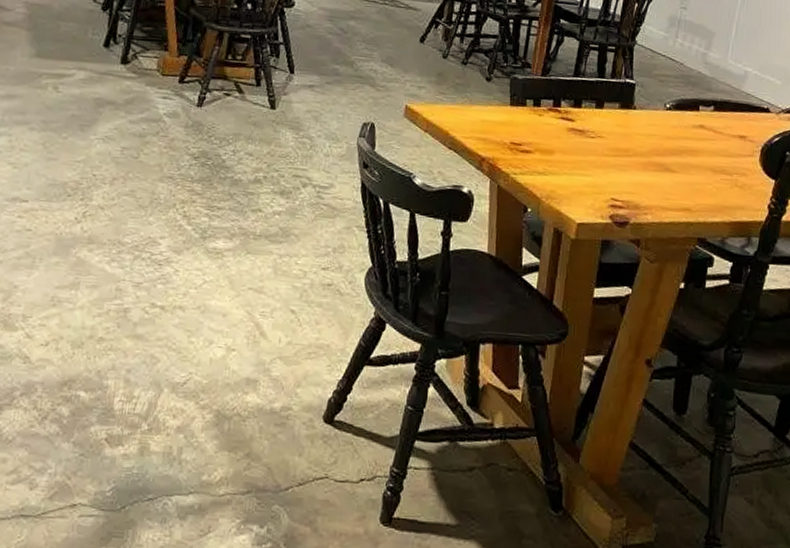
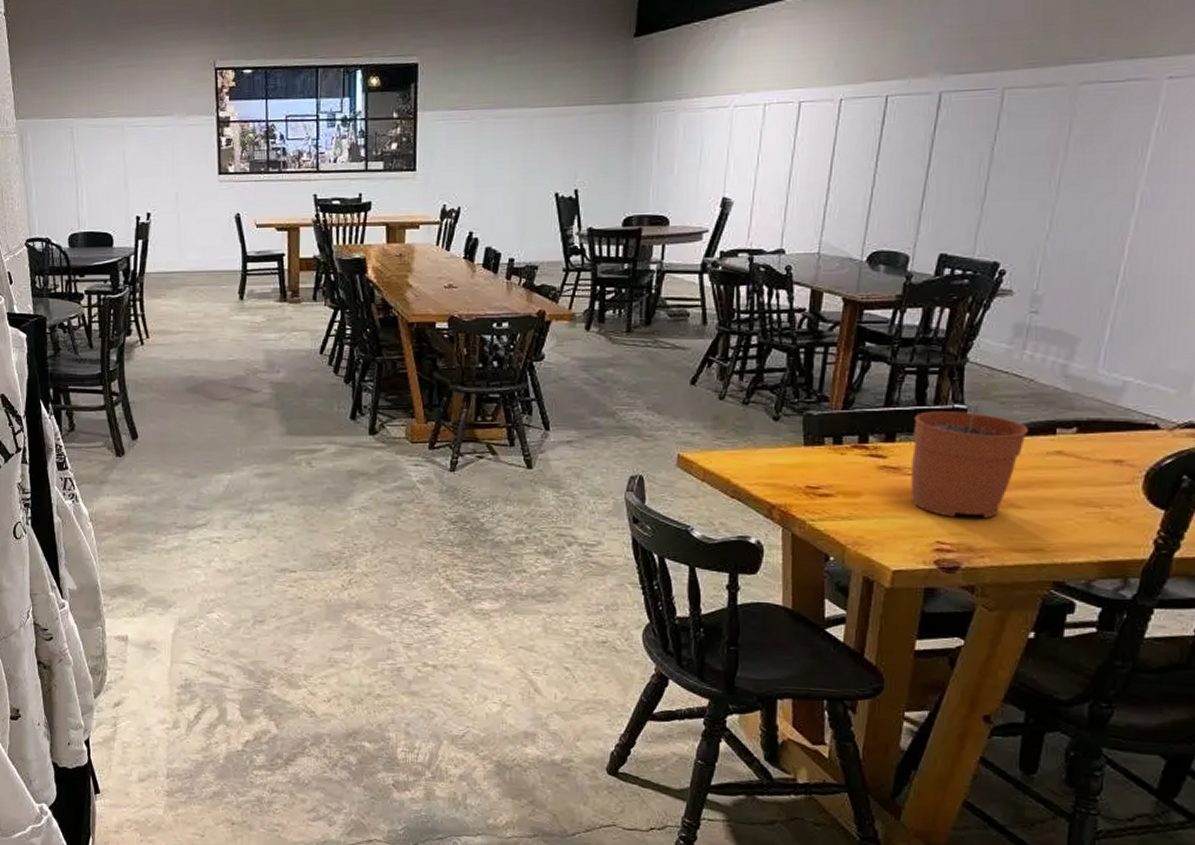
plant pot: none [592,62,679,180] -> present [910,382,1028,519]

